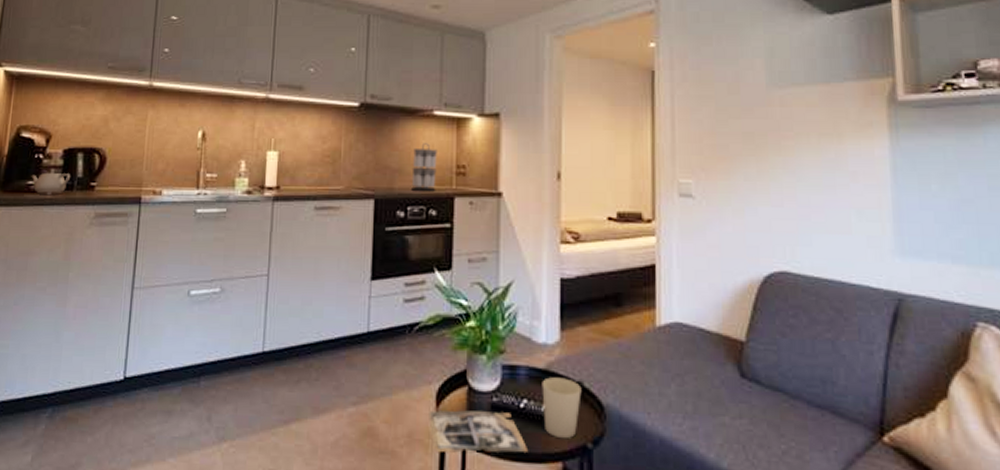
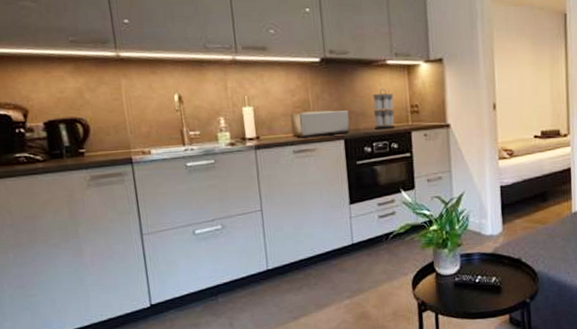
teapot: present [31,169,71,196] -> none [17,141,58,165]
toaster: none [316,162,384,194] -> present [289,109,350,139]
magazine: present [429,410,529,453] -> none [407,287,485,322]
dixie cup: present [542,377,582,439] -> none [491,257,521,299]

